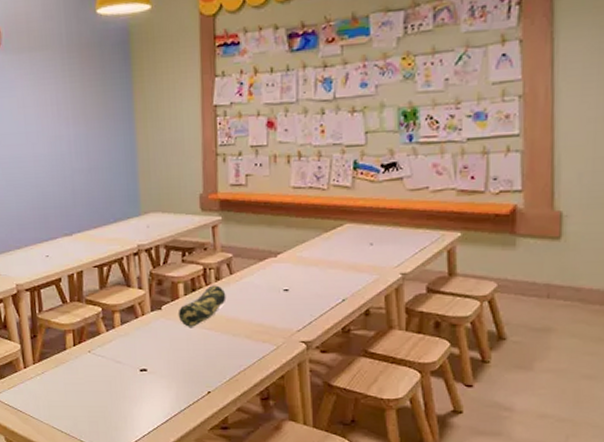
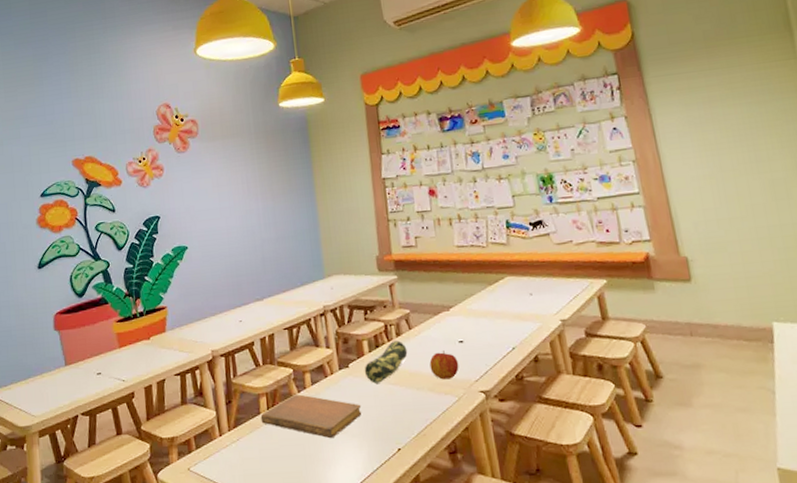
notebook: none [66,333,173,378] -> present [260,394,362,439]
apple: none [249,298,281,328] -> present [429,350,459,380]

